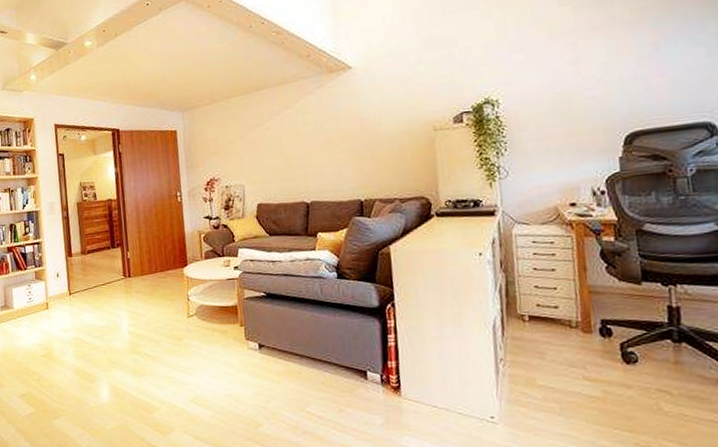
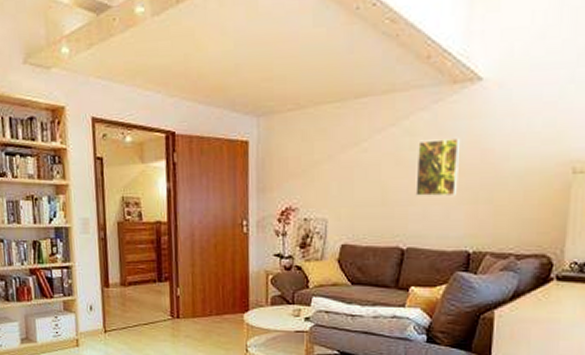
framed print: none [309,113,345,160] -> present [415,138,461,196]

